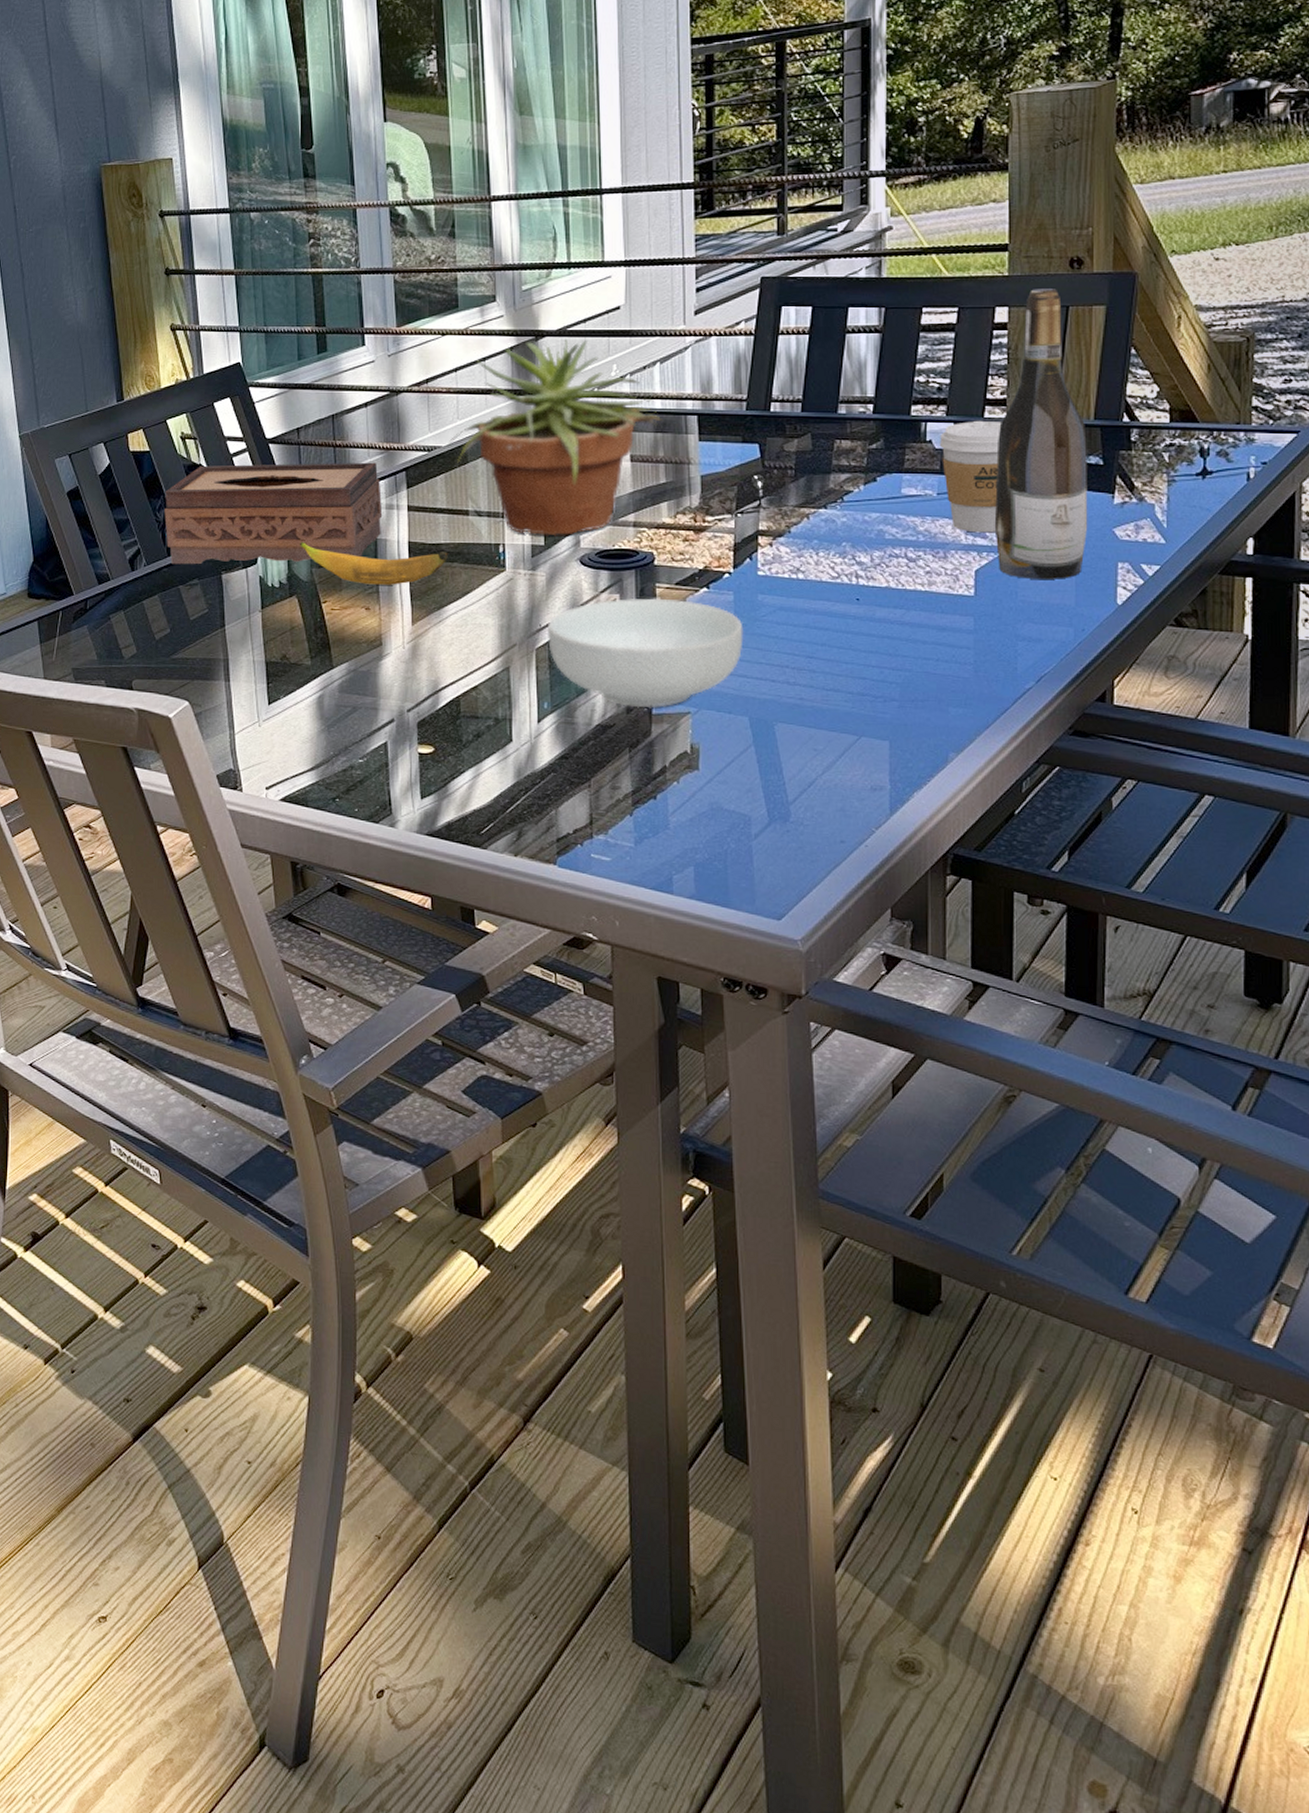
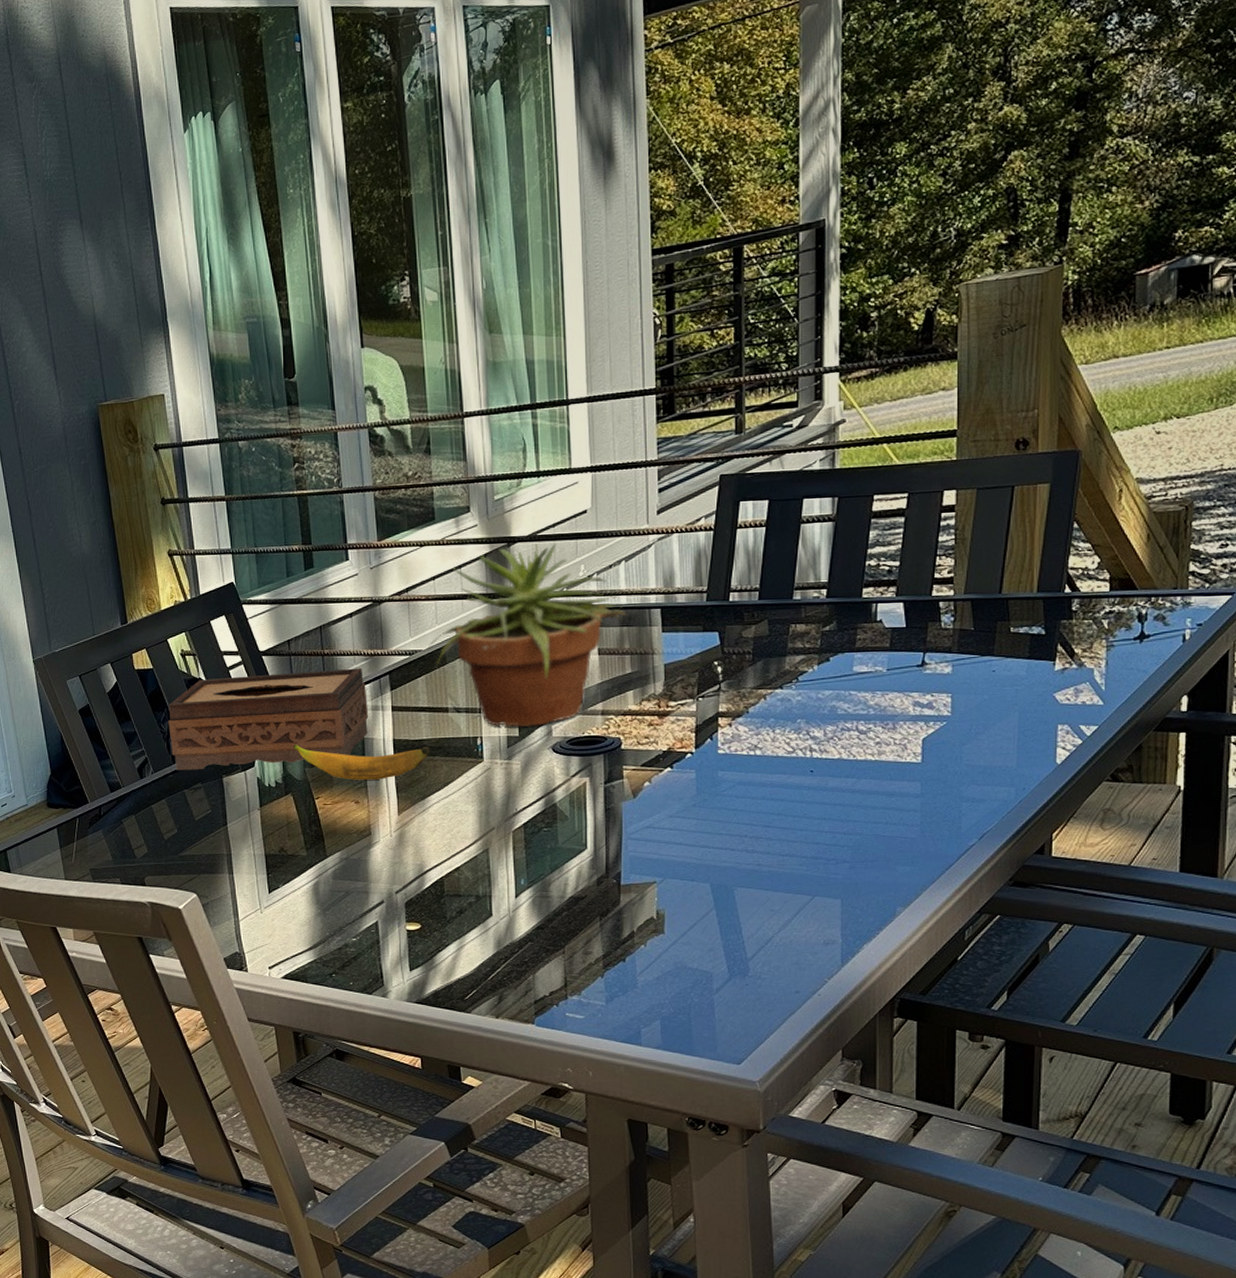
cereal bowl: present [547,597,743,709] -> none [522,780,705,880]
coffee cup: present [940,420,1002,533] -> none [890,598,949,704]
wine bottle: present [994,289,1088,579] -> none [941,470,1030,744]

